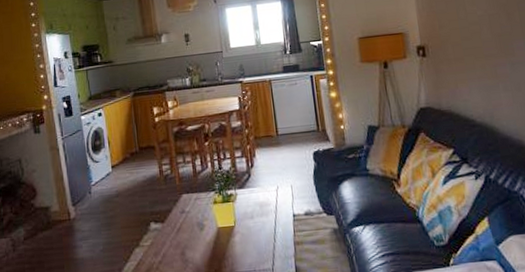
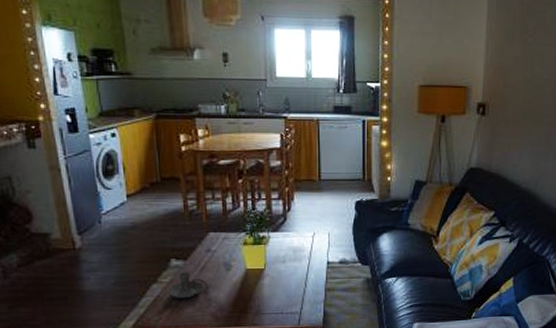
candle holder: none [149,234,185,262] -> present [168,271,209,299]

